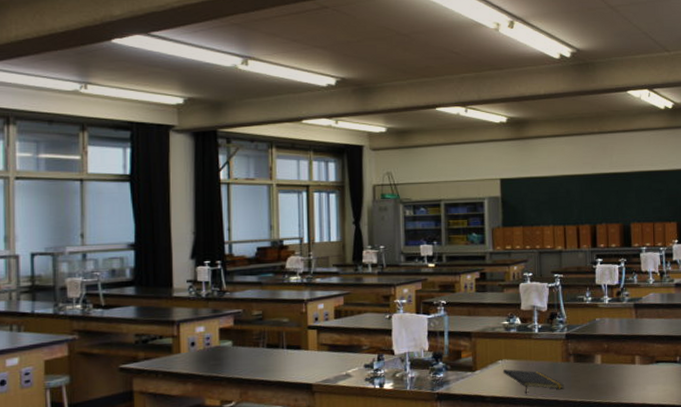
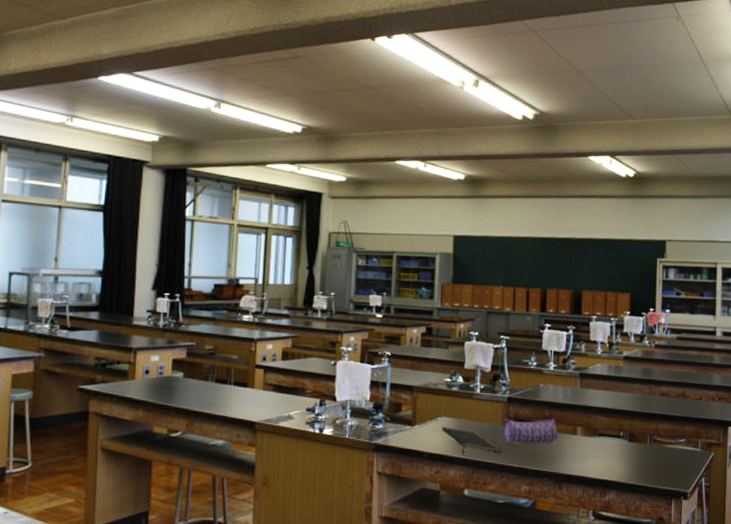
pencil case: none [564,351,617,379] -> present [503,419,558,444]

